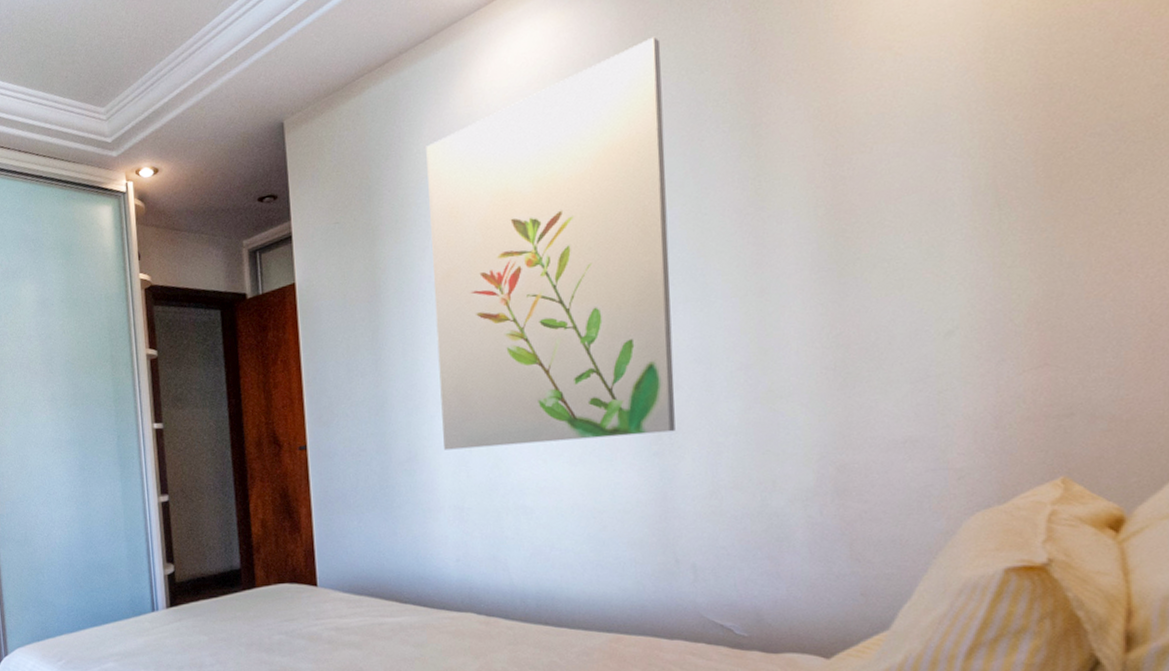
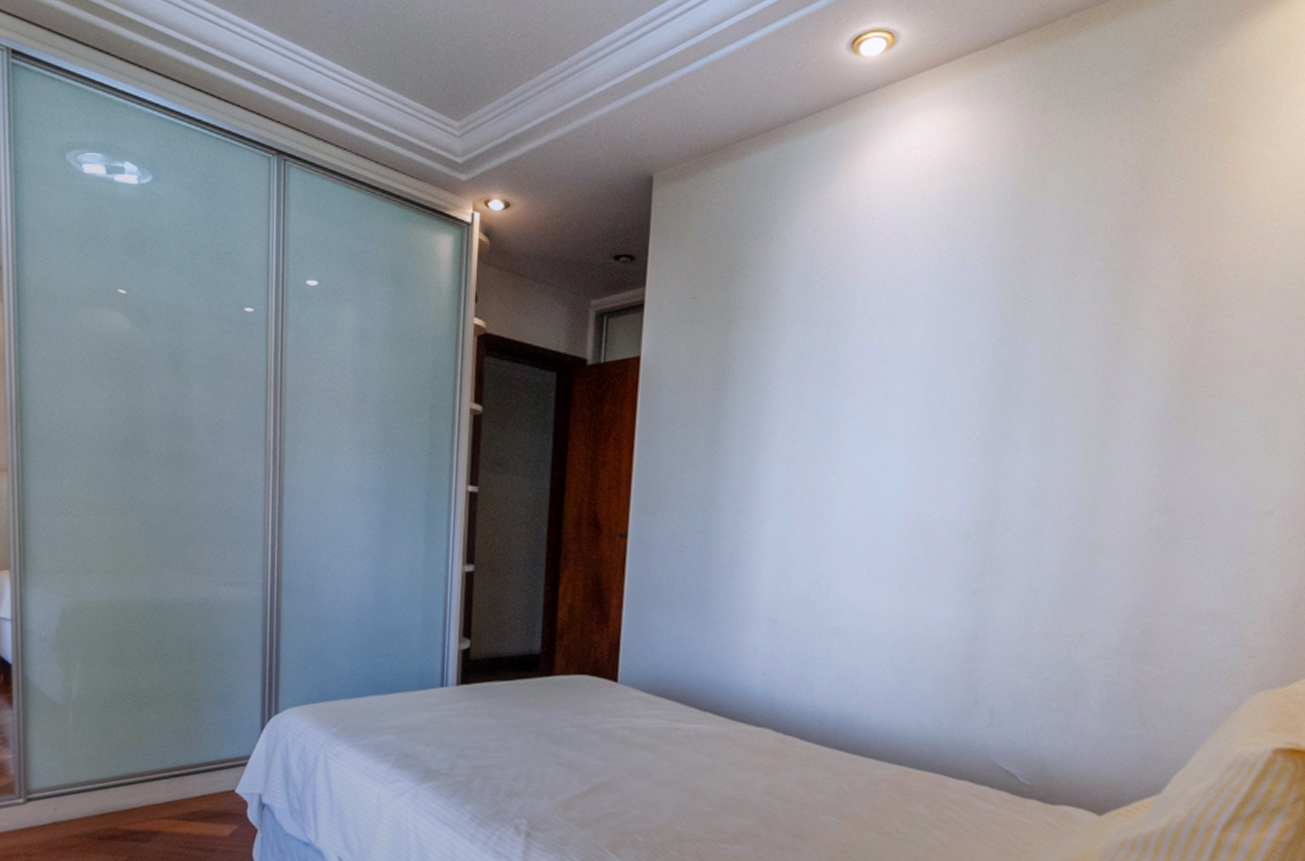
wall art: present [426,36,675,450] -> none [768,155,1053,573]

